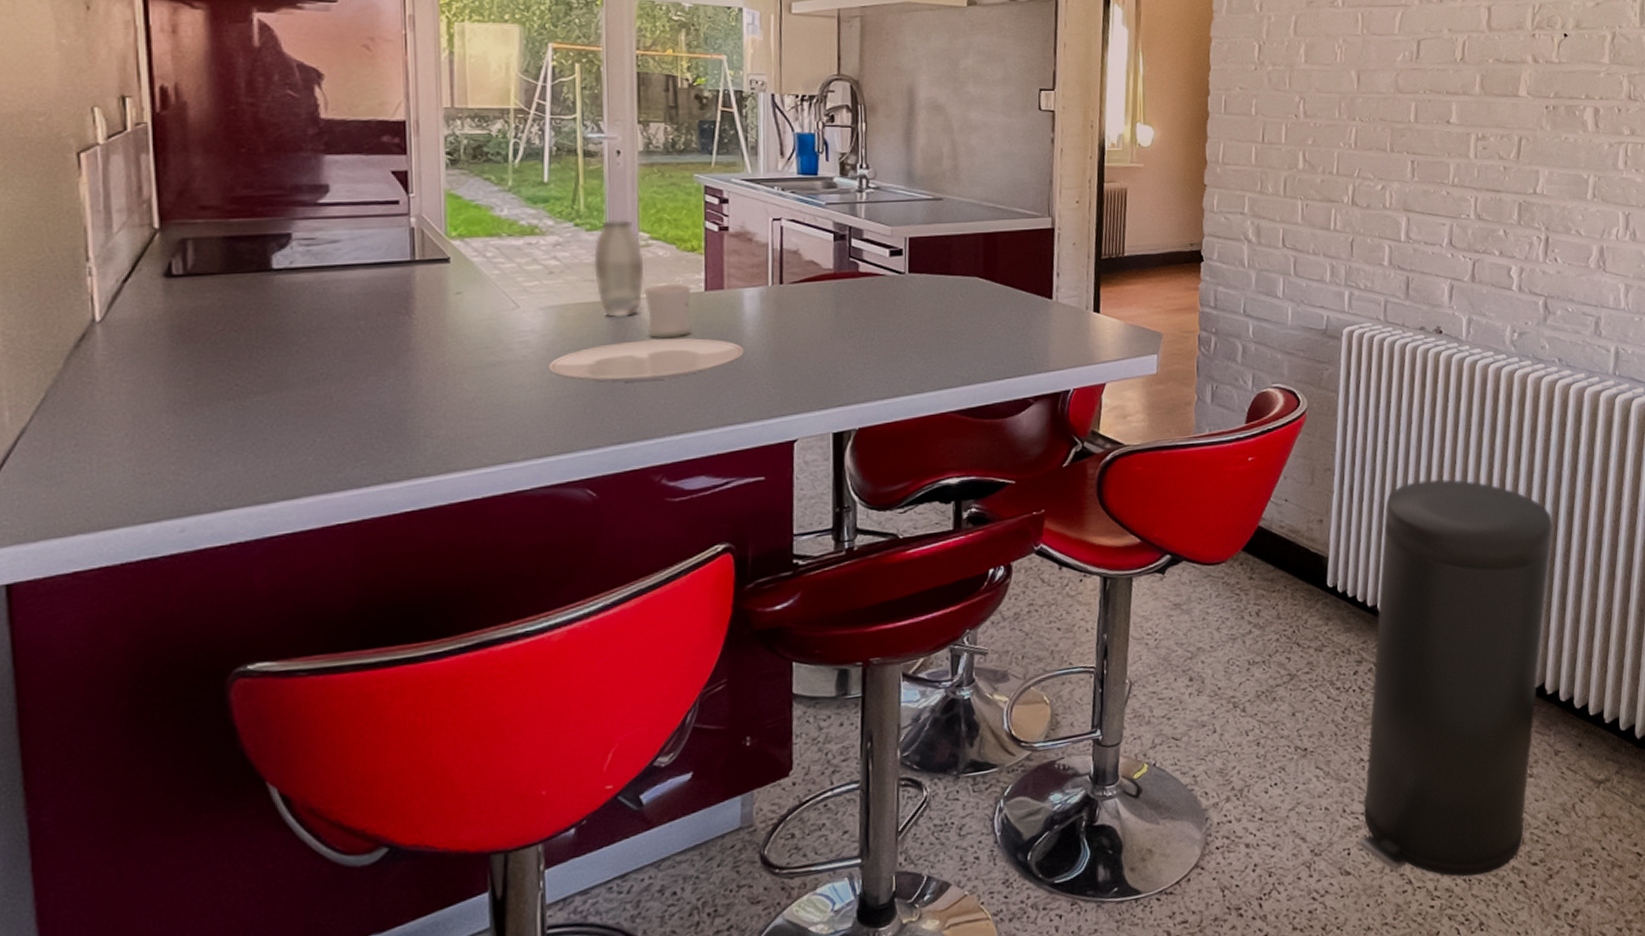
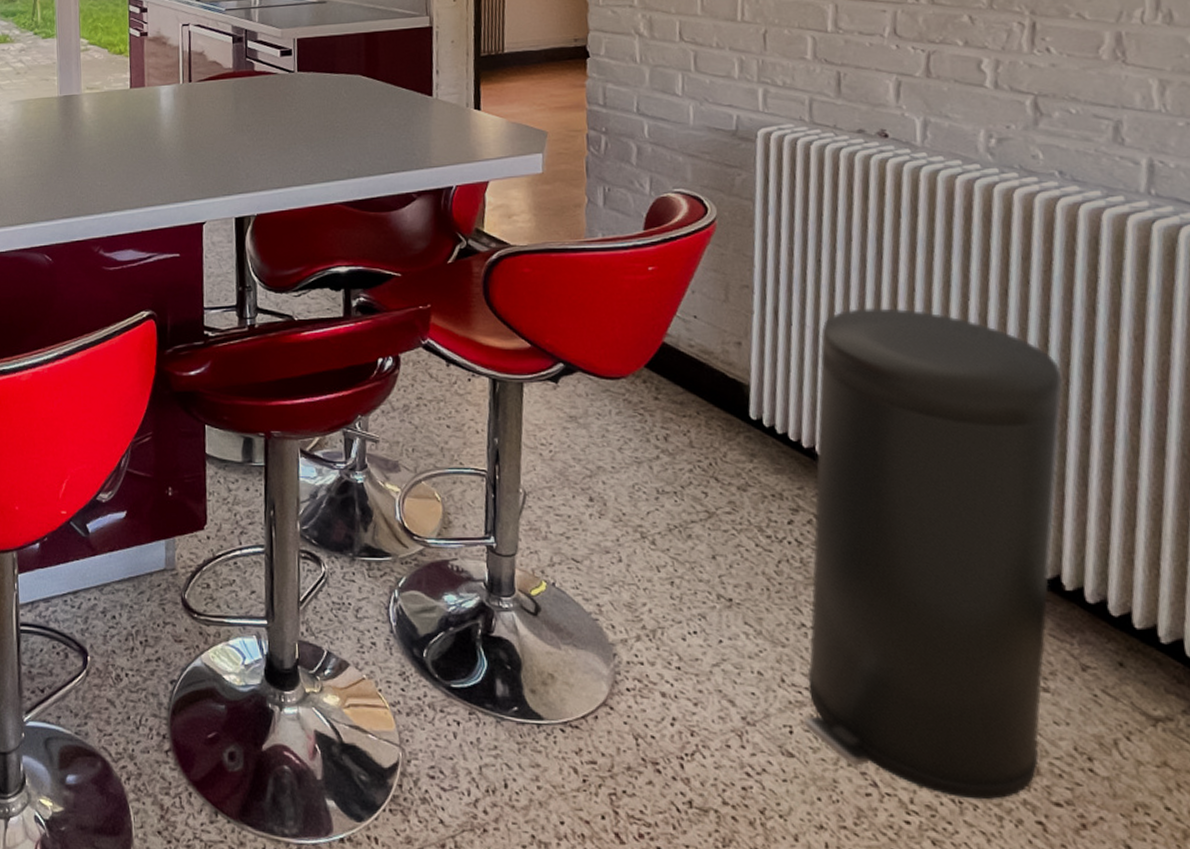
plate: present [548,338,744,383] -> none [17,129,162,166]
vase: present [593,220,645,317] -> none [48,29,85,110]
mug: present [644,284,692,338] -> none [84,82,121,129]

